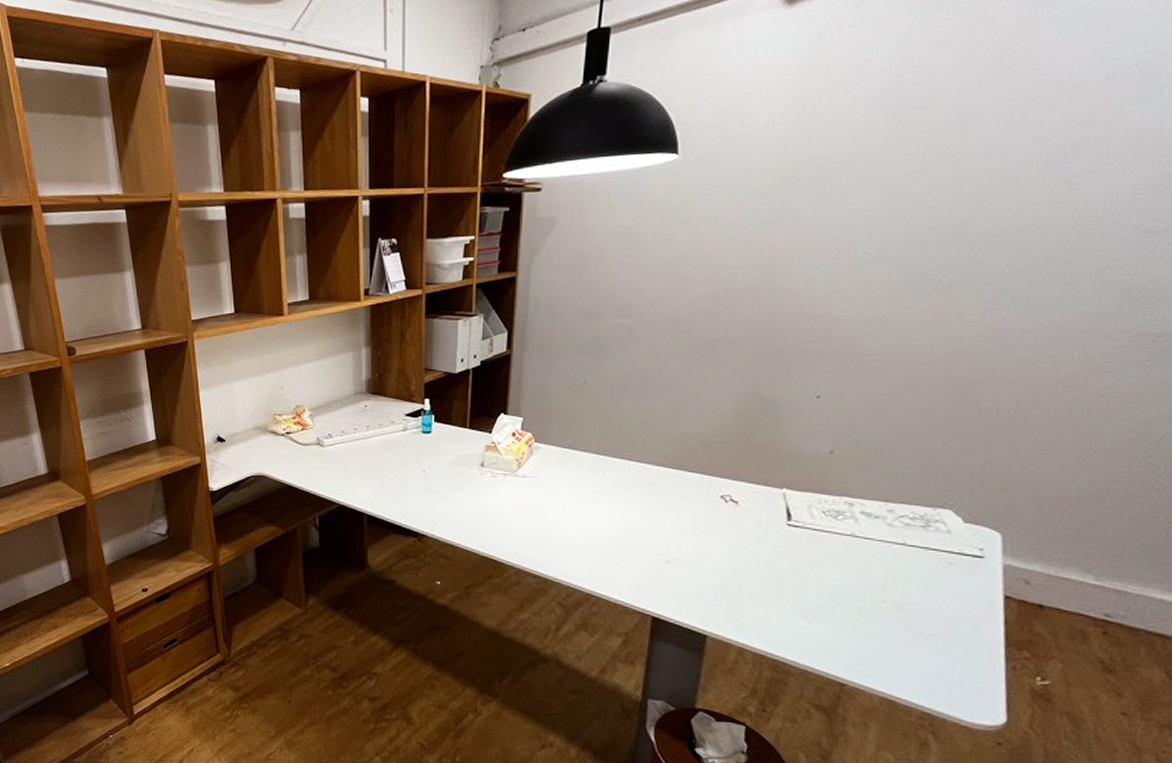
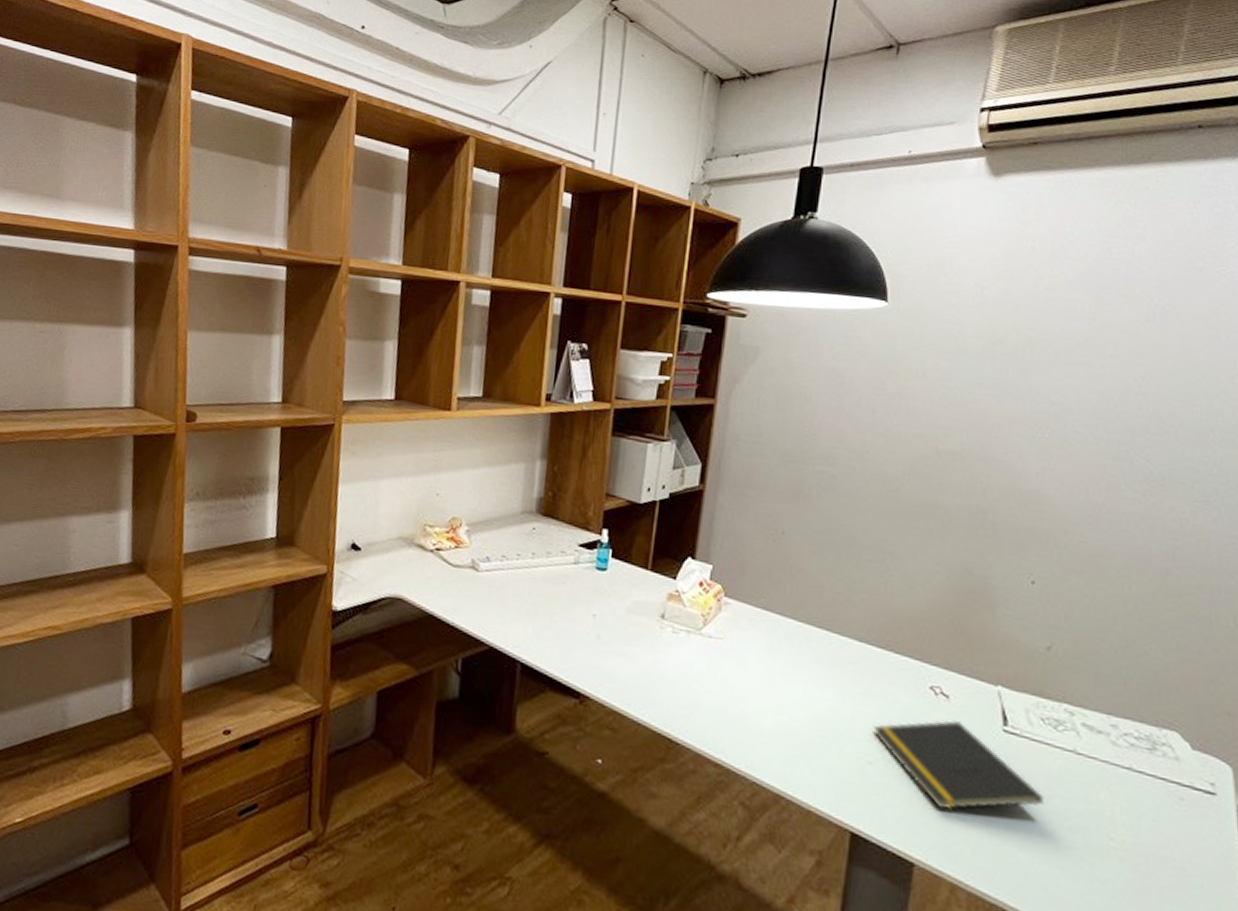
notepad: none [670,521,823,593] -> present [873,720,1043,811]

